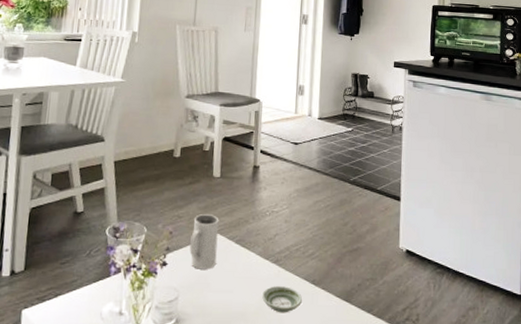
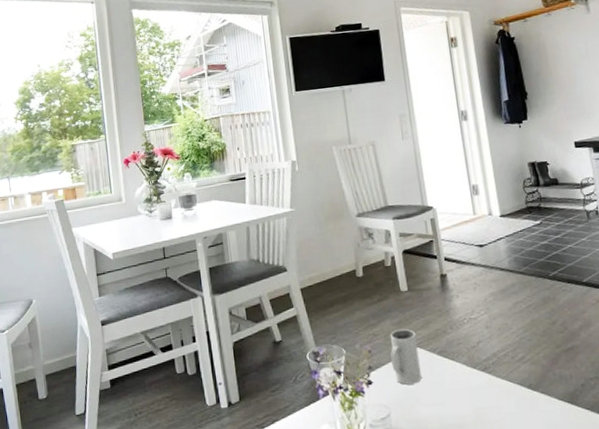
saucer: present [262,286,302,313] -> none [477,394,521,422]

